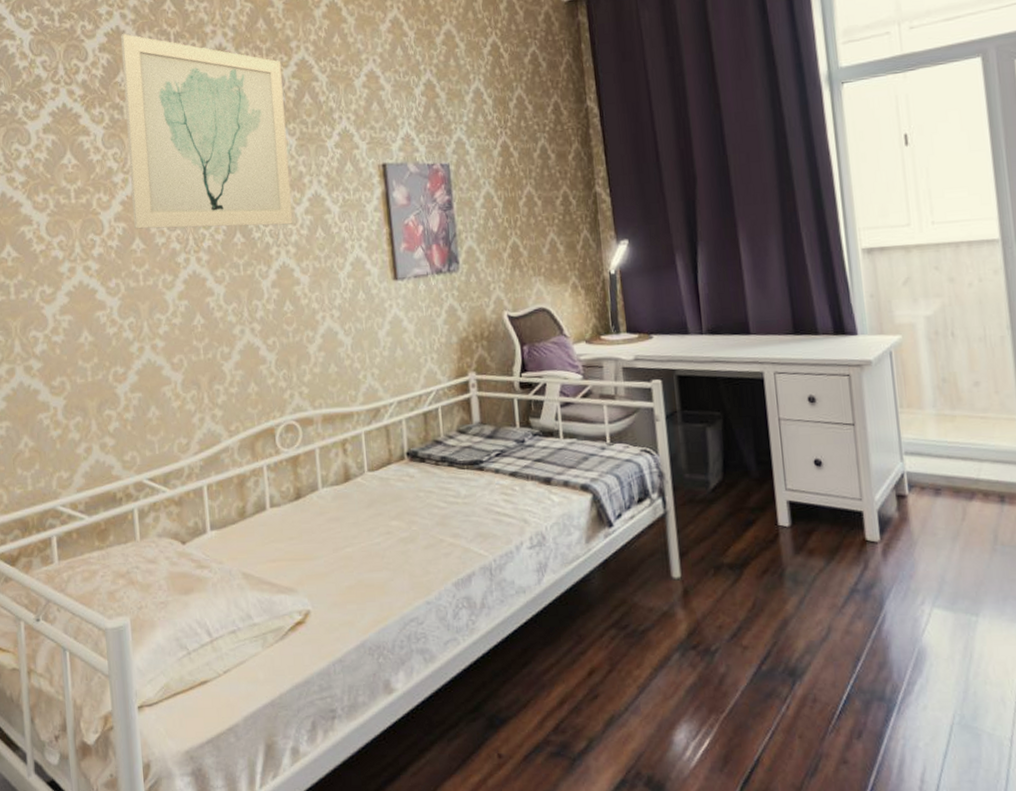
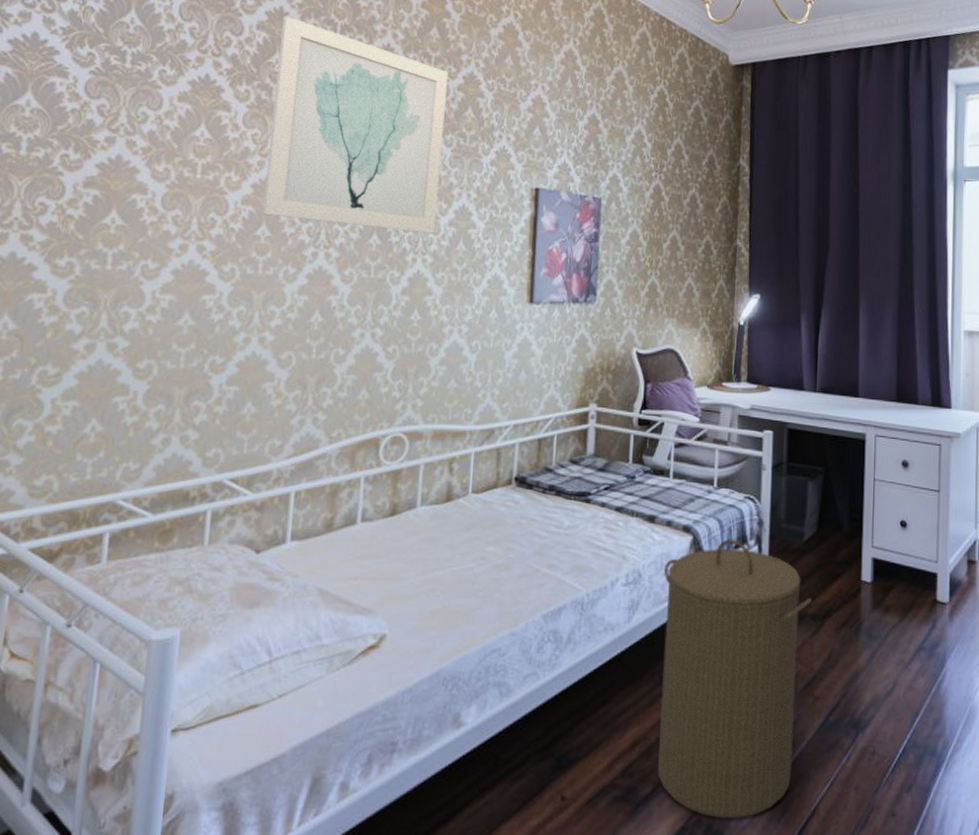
laundry hamper: none [567,494,729,770] -> present [657,539,812,818]

